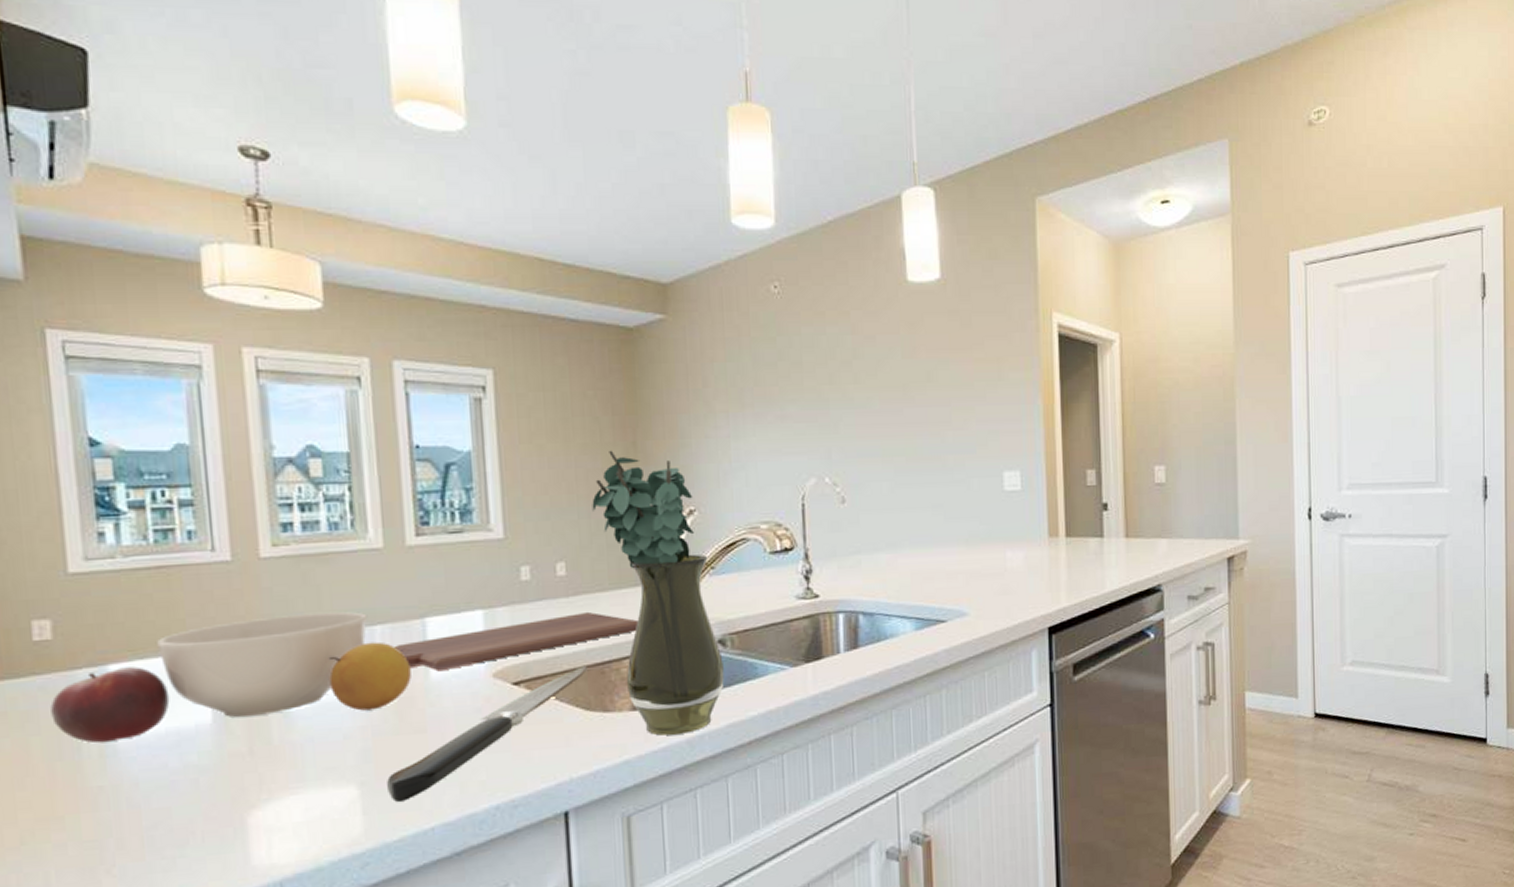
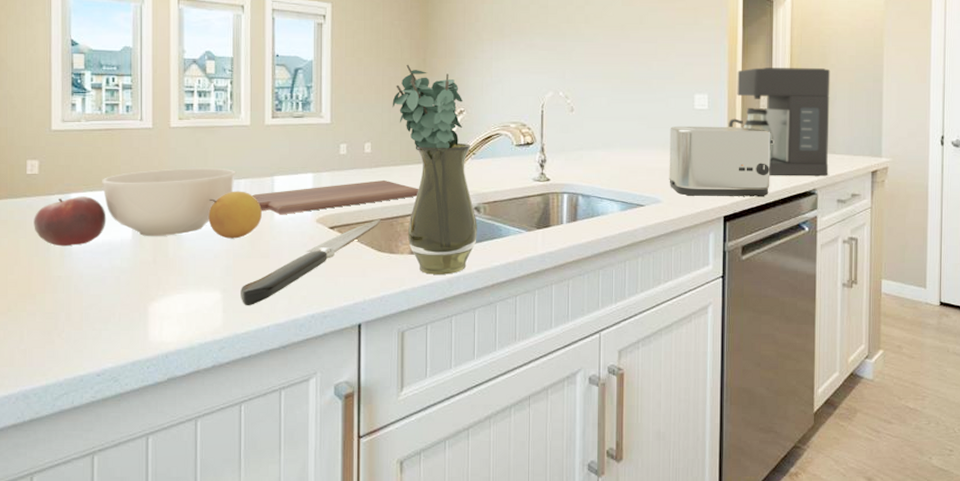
toaster: none [973,510,1106,606] -> present [669,125,773,198]
coffee maker: none [1048,430,1176,572] -> present [728,67,831,177]

